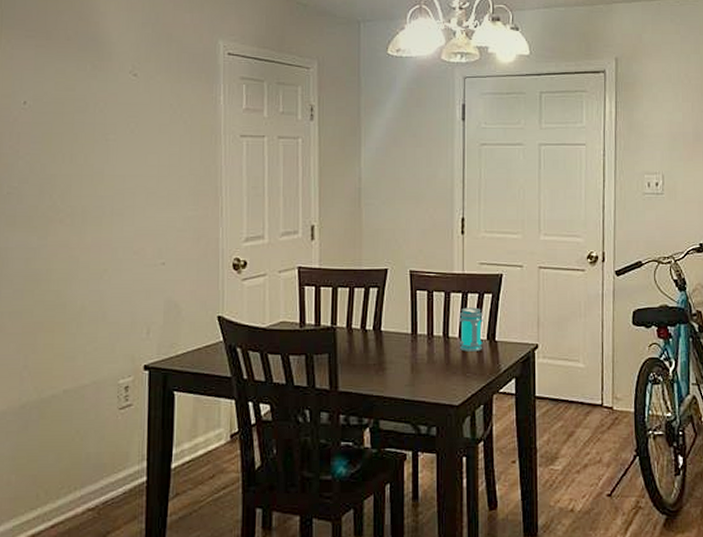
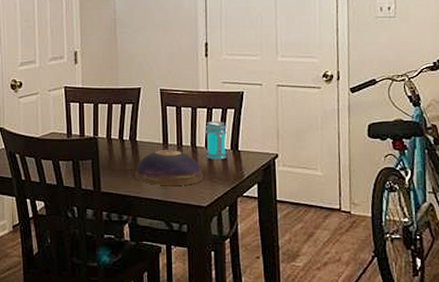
decorative bowl: none [379,340,456,383] -> present [135,149,204,186]

